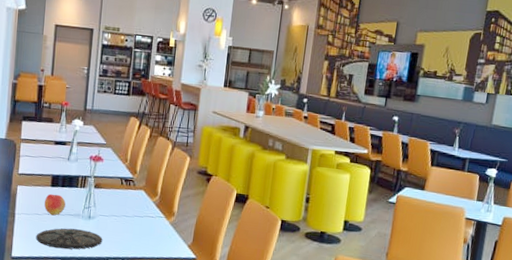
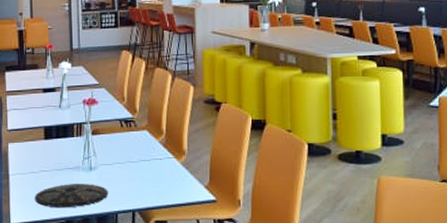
apple: present [44,193,66,216] -> none [40,147,63,172]

